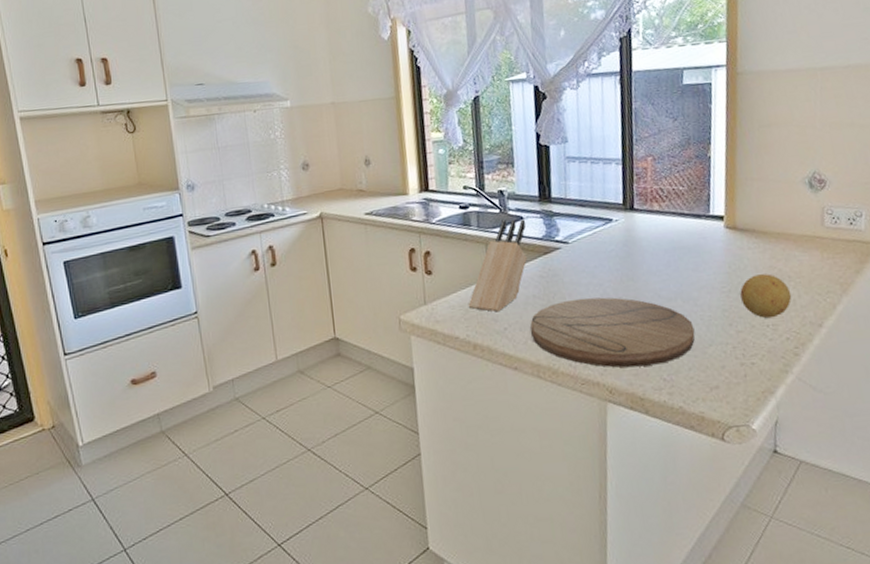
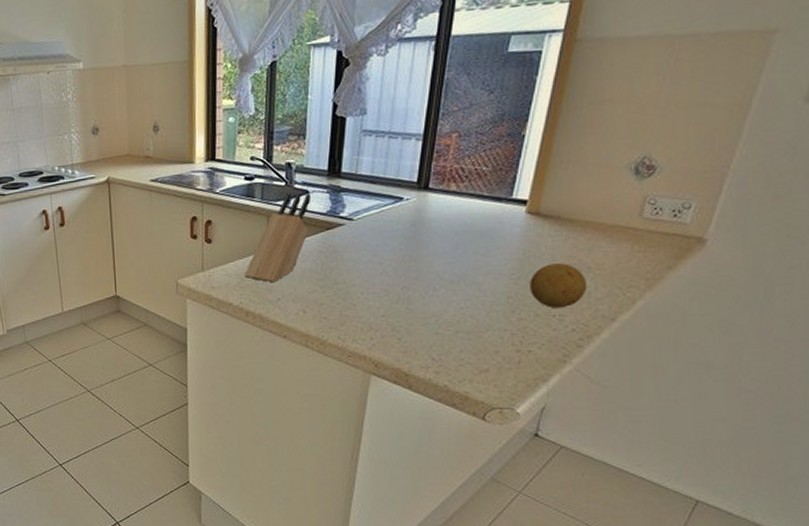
cutting board: present [530,297,695,368] -> none [304,275,473,345]

